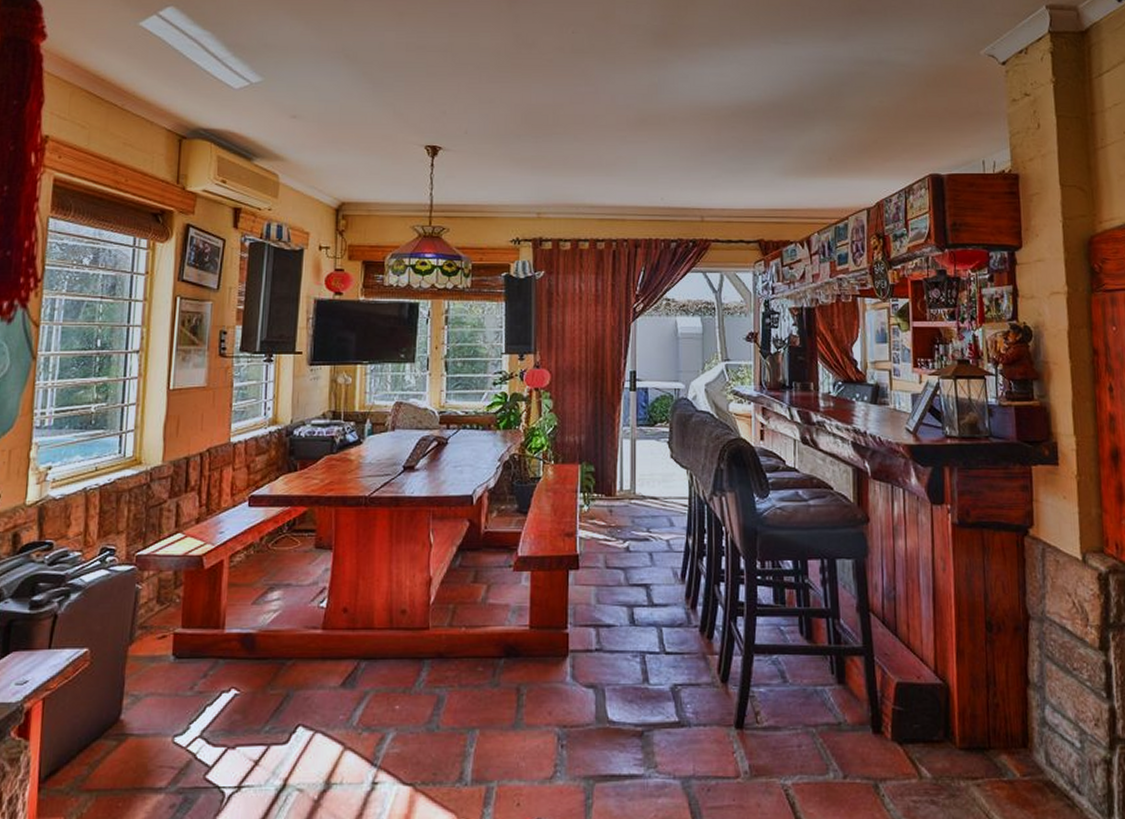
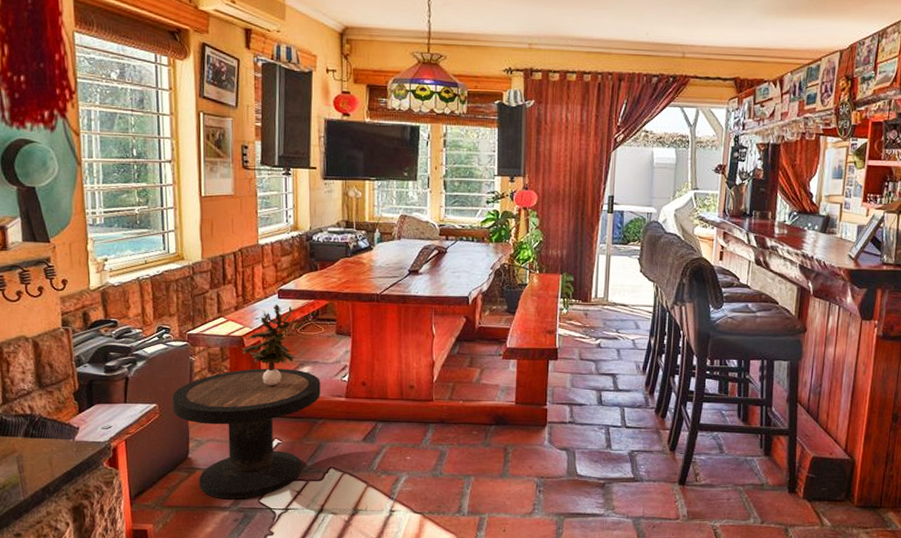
side table: none [107,595,293,775] -> present [172,368,321,499]
potted plant: none [199,514,270,617] -> present [241,304,298,386]

